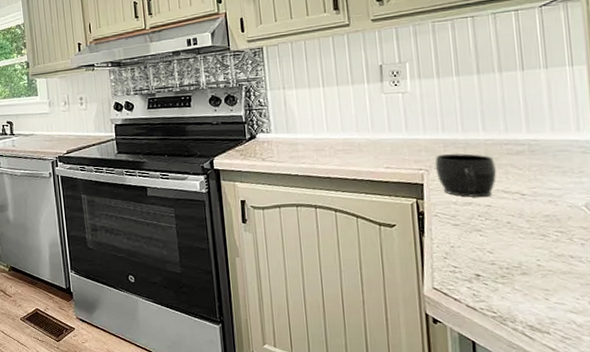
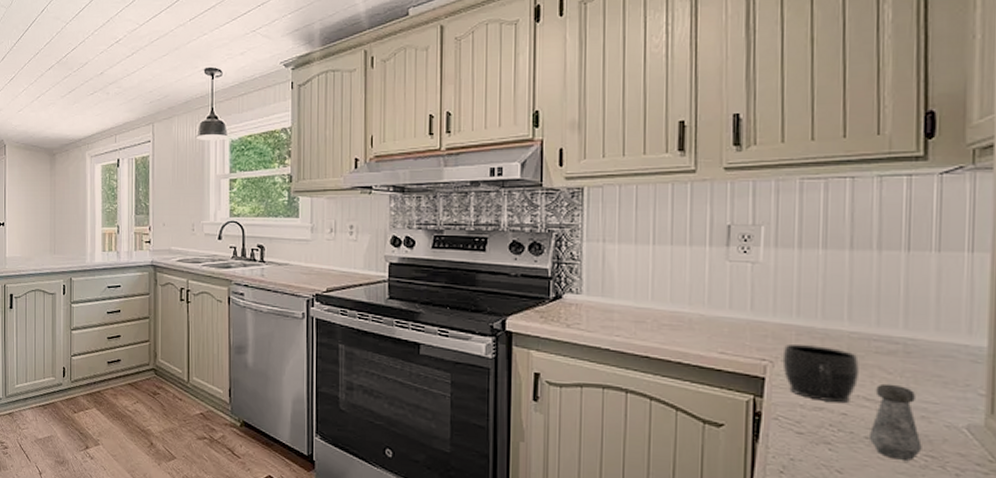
salt shaker: none [509,177,553,237] -> present [868,383,922,461]

